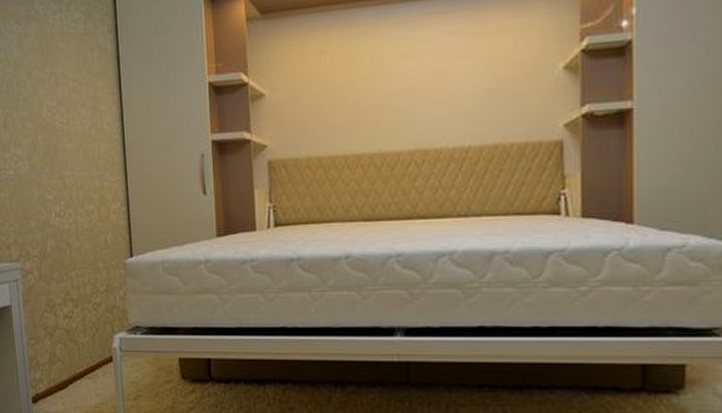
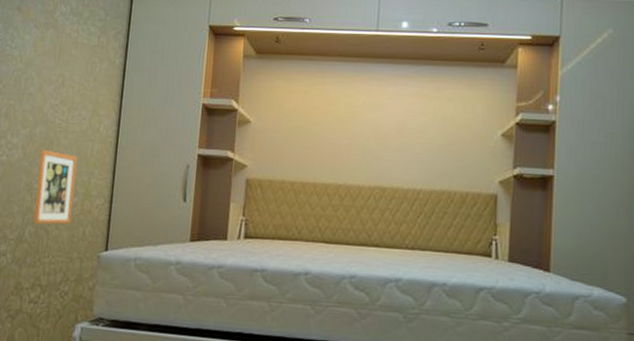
picture frame: none [47,157,91,238] -> present [33,149,78,225]

